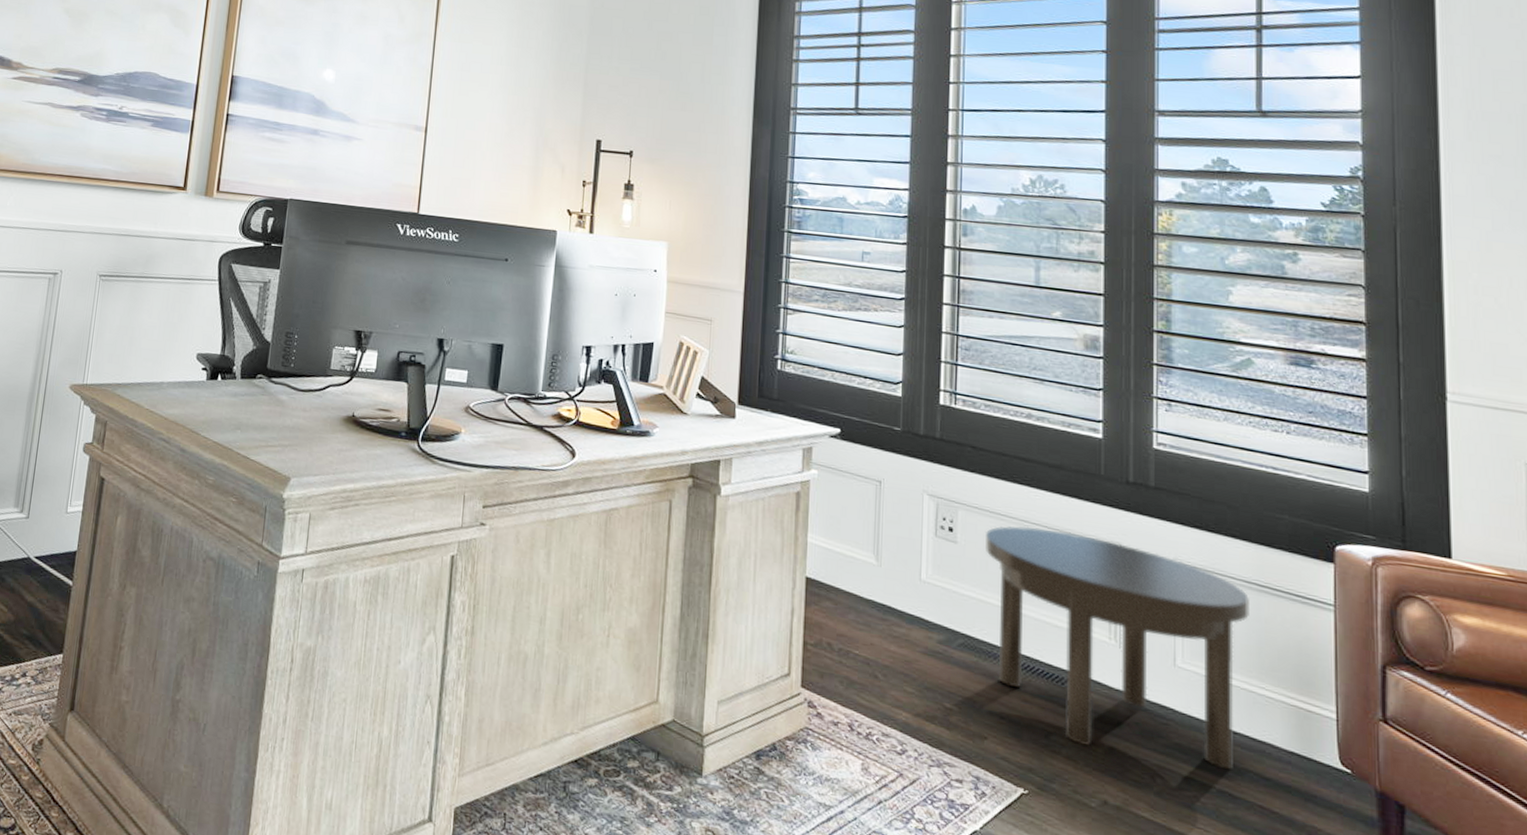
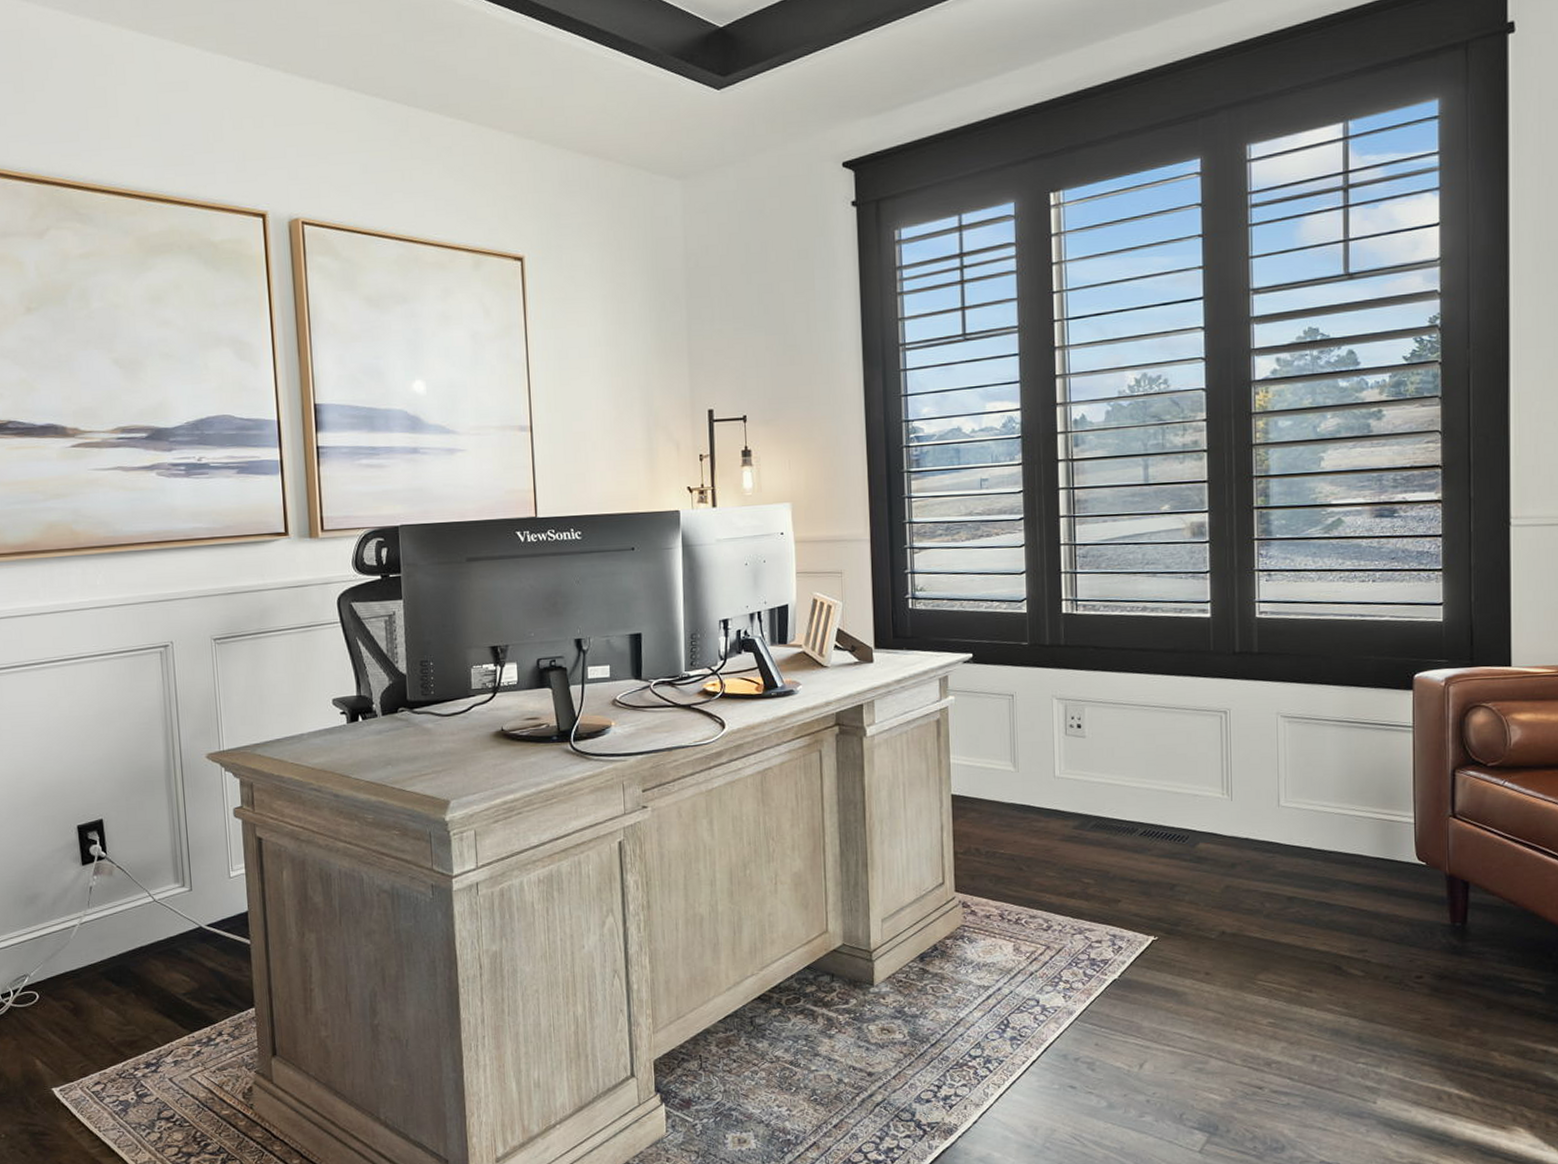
side table: present [986,526,1249,770] -> none [1111,708,1341,890]

